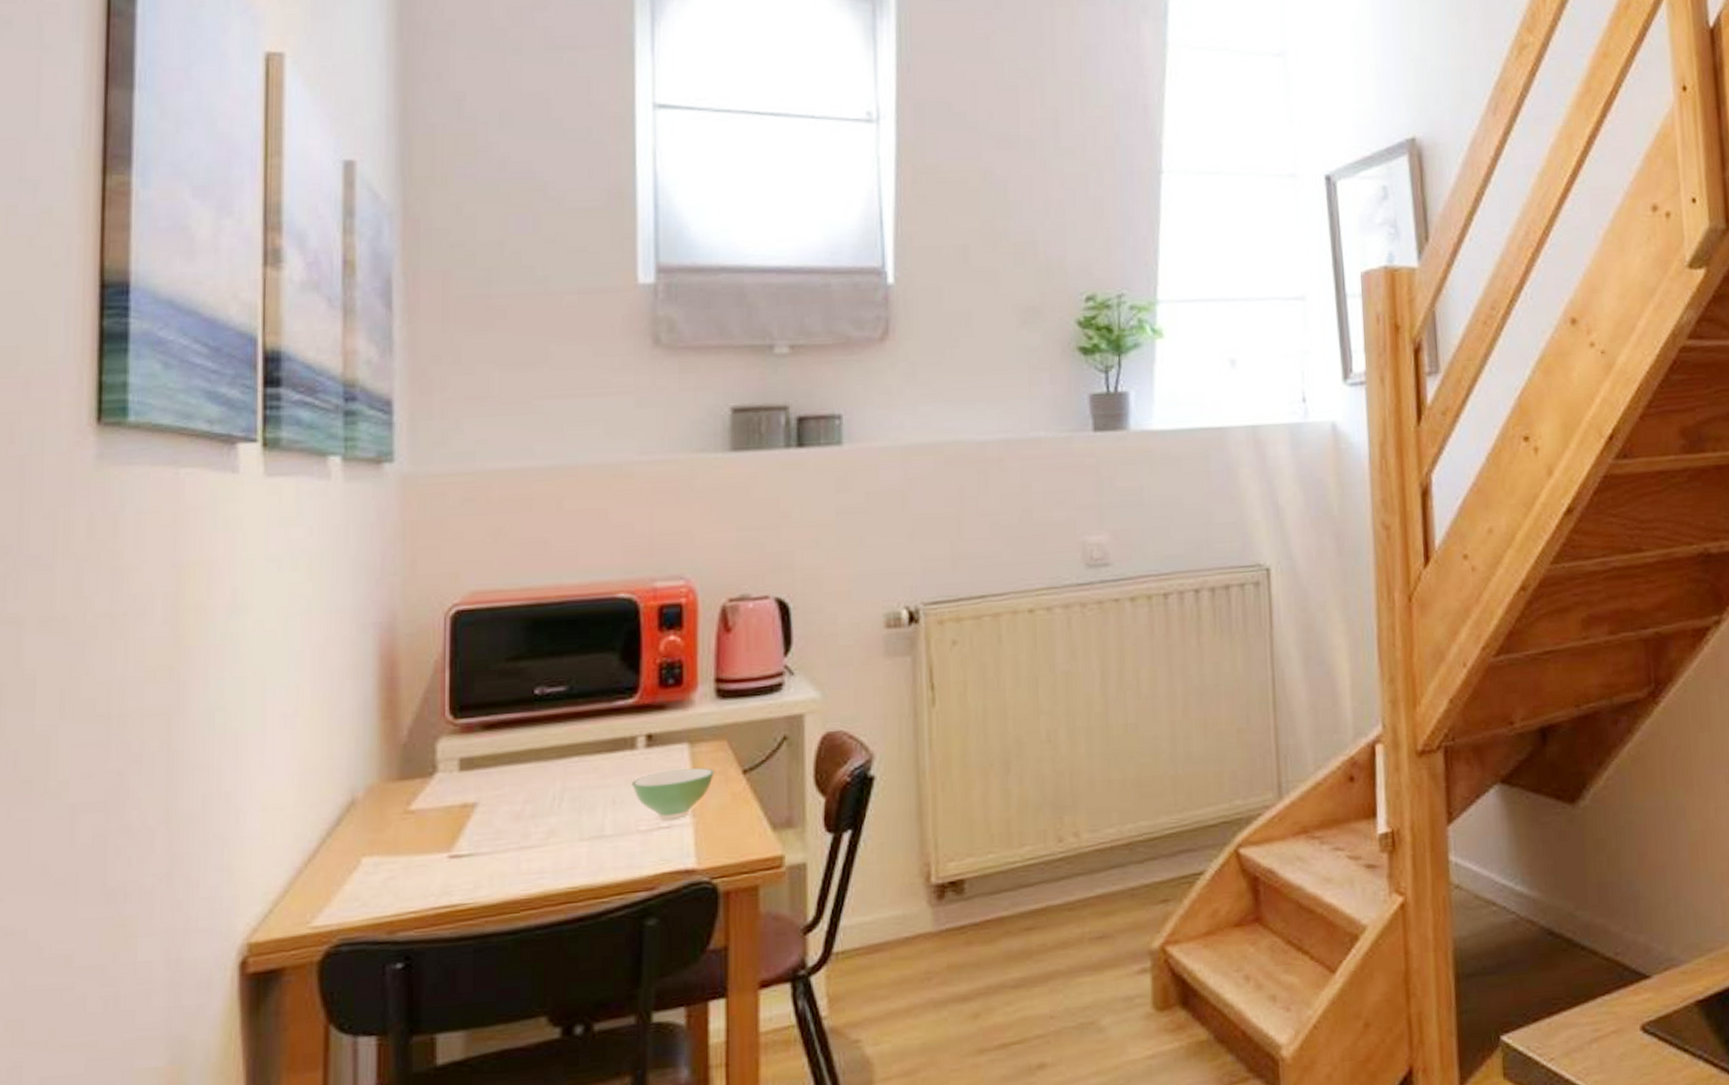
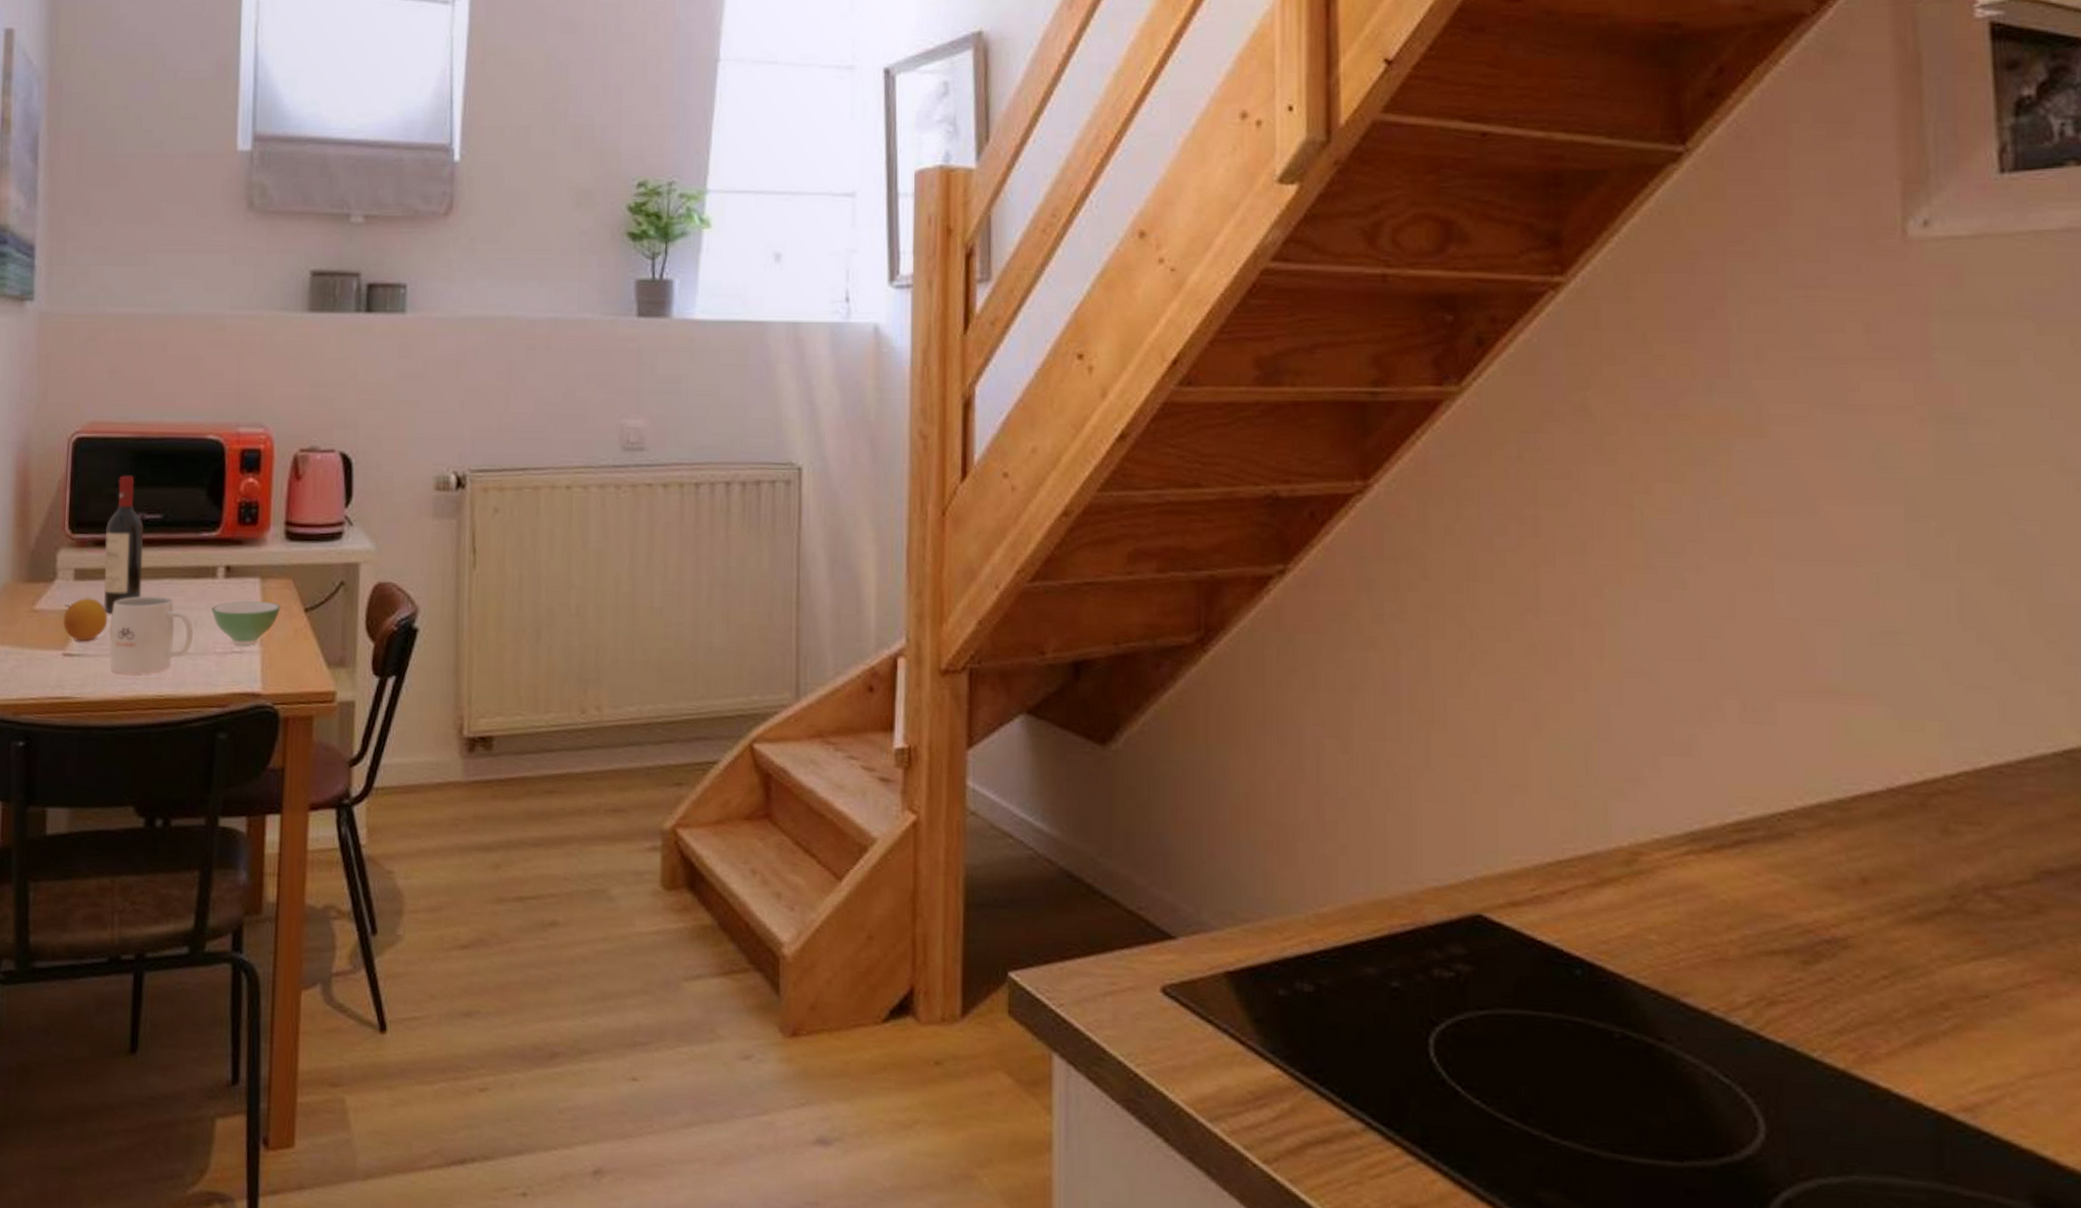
fruit: none [447,788,504,840] -> present [63,597,108,642]
wine bottle: none [497,646,545,806] -> present [104,475,144,615]
mug: none [506,777,610,870] -> present [108,595,193,675]

